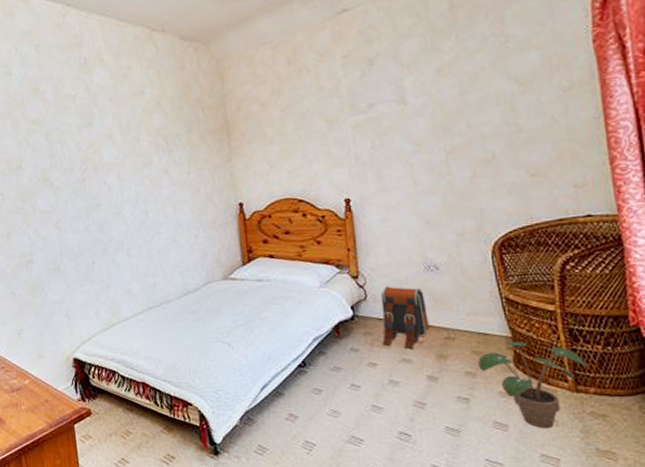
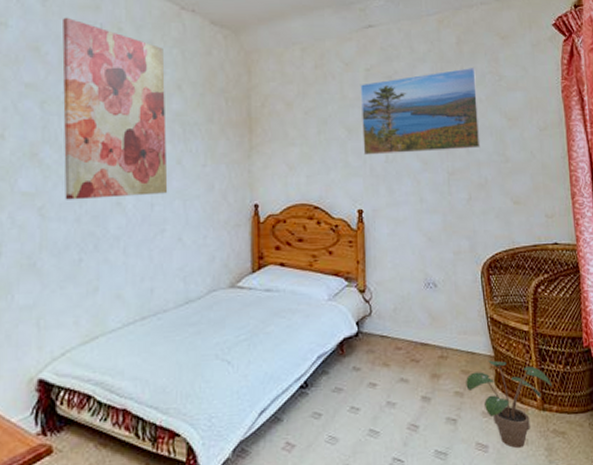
wall art: none [53,57,159,214] -> present [62,17,168,200]
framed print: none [337,32,485,144] -> present [360,67,481,155]
backpack: present [380,286,429,350] -> none [383,302,426,369]

